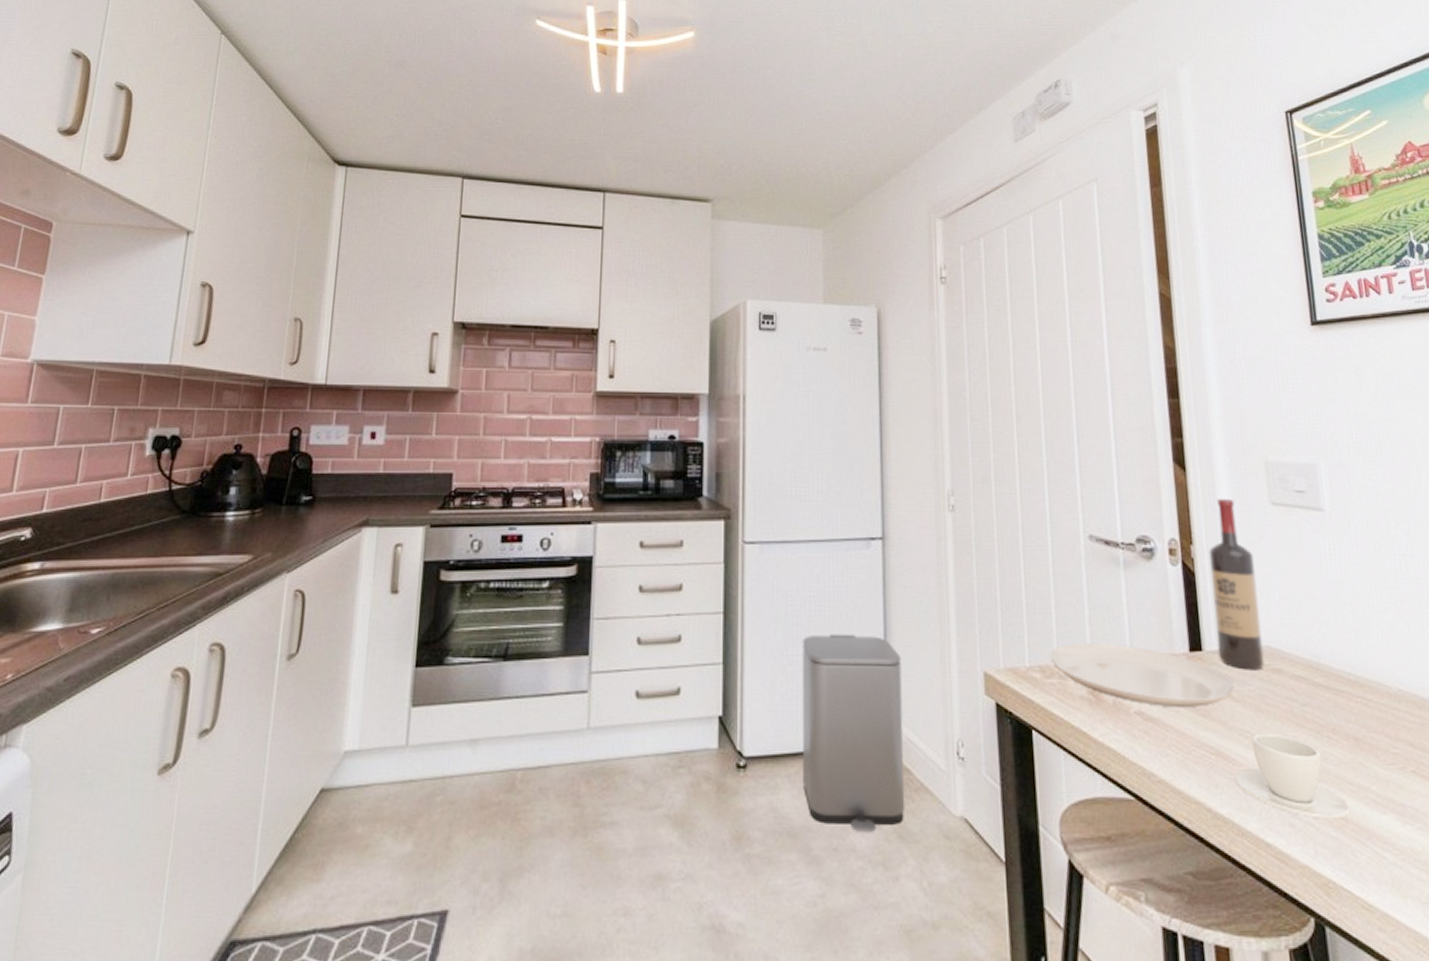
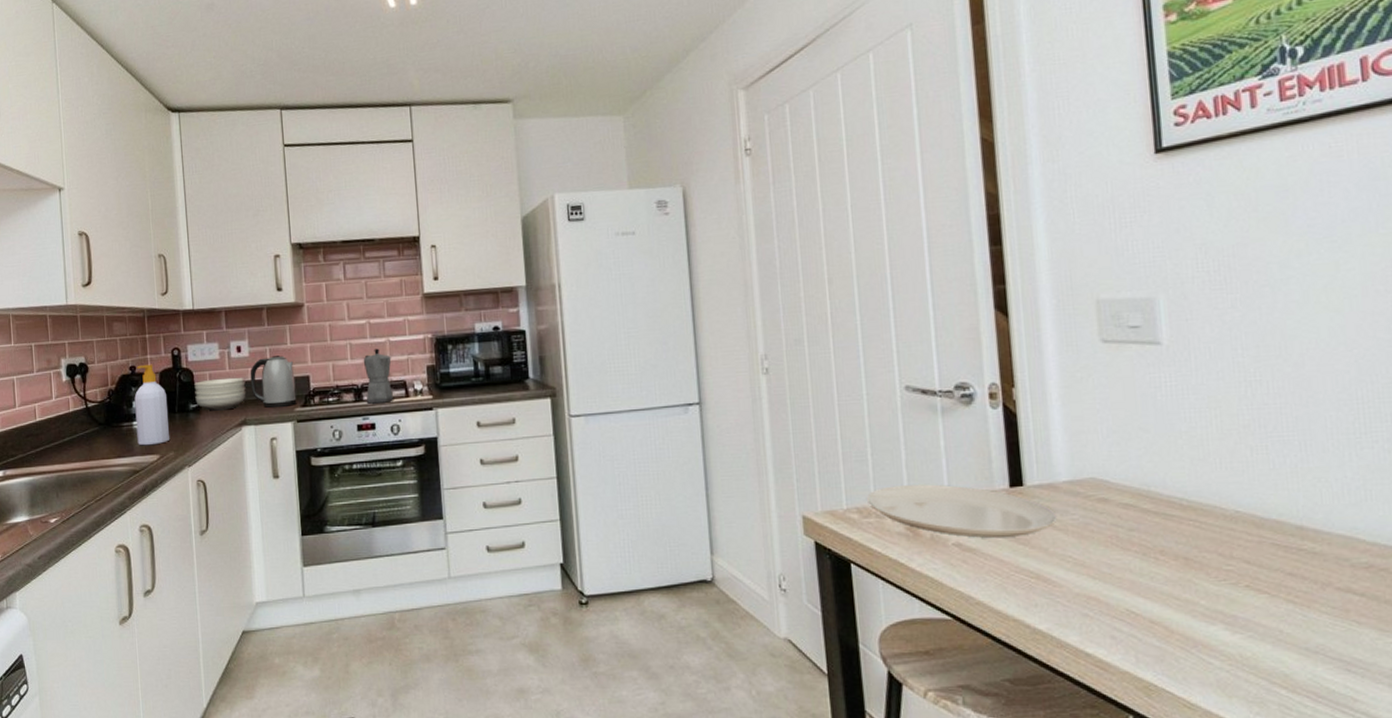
soap bottle: none [227,443,275,543] -> present [134,364,169,446]
bowl: none [309,468,375,506] -> present [194,377,246,411]
kettle: none [380,447,436,507] -> present [250,355,297,408]
coffeepot: none [515,448,551,512] -> present [363,348,393,404]
pedal bin: present [802,634,905,833] -> none [630,489,732,654]
wine bottle: present [1208,498,1265,669] -> none [1031,340,1089,500]
teacup: present [1234,733,1351,819] -> none [1054,557,1177,631]

